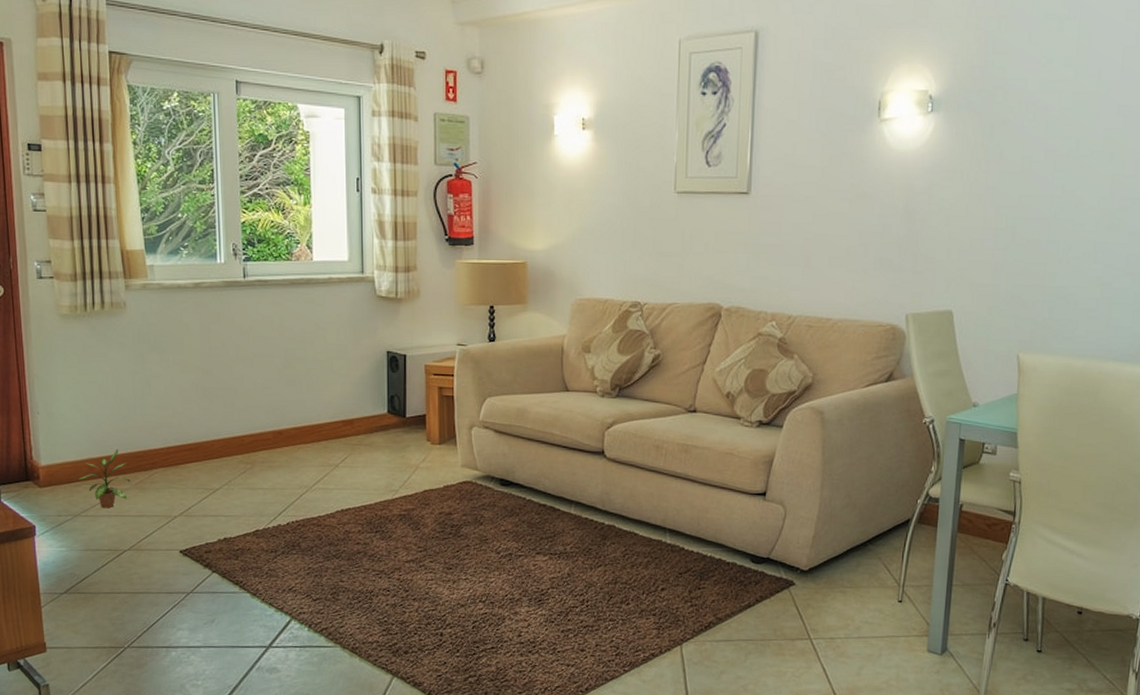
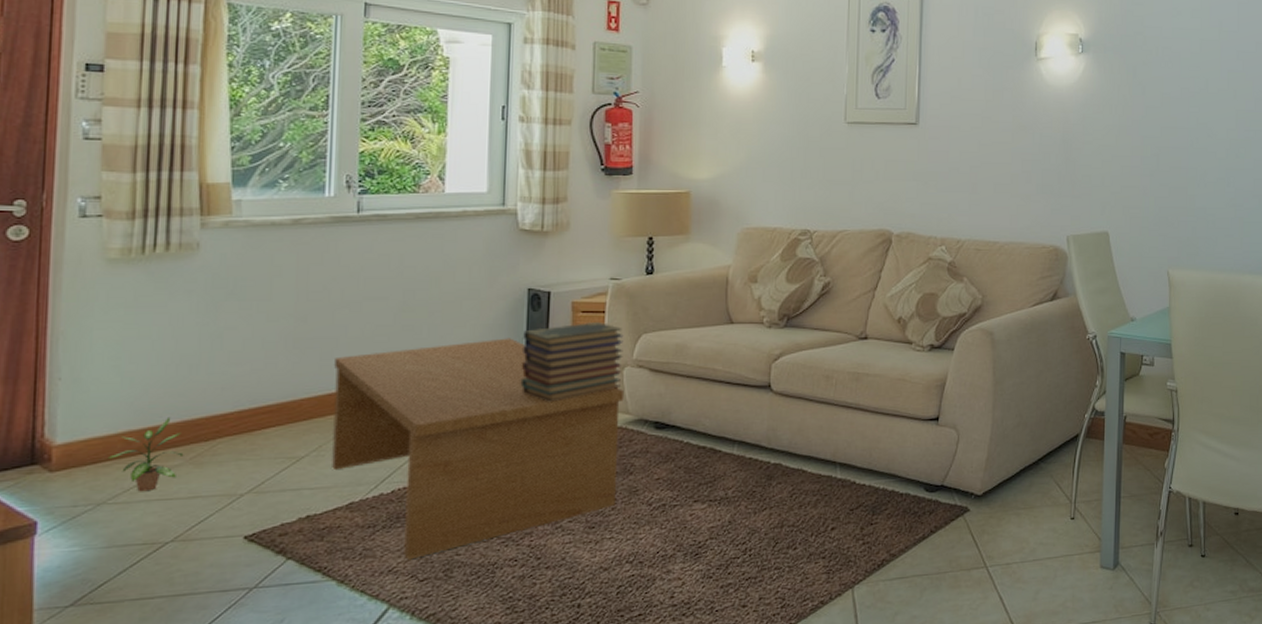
coffee table: none [235,395,473,582] -> present [332,338,625,560]
book stack: none [384,384,471,455] -> present [520,321,624,402]

